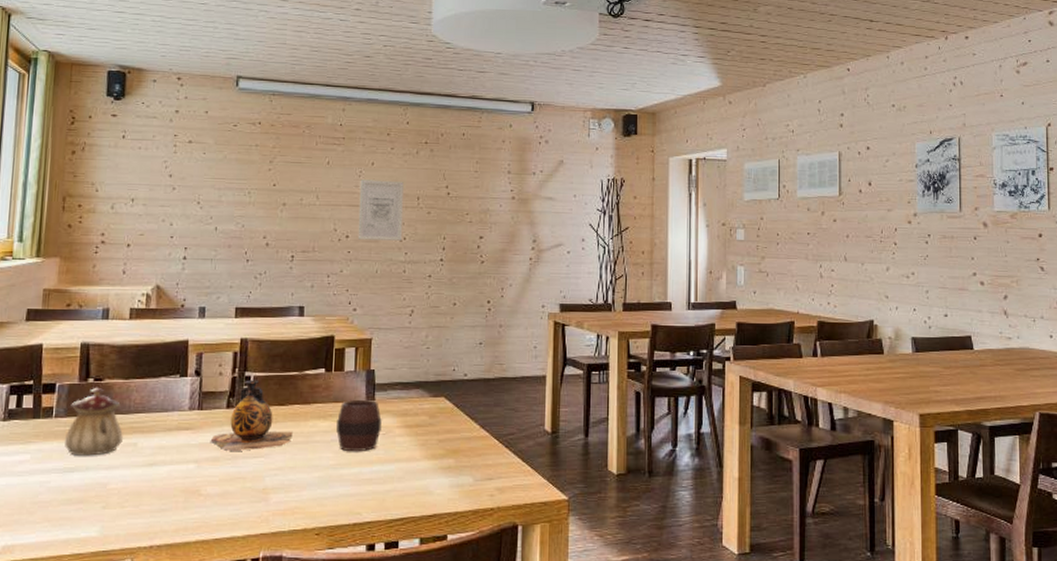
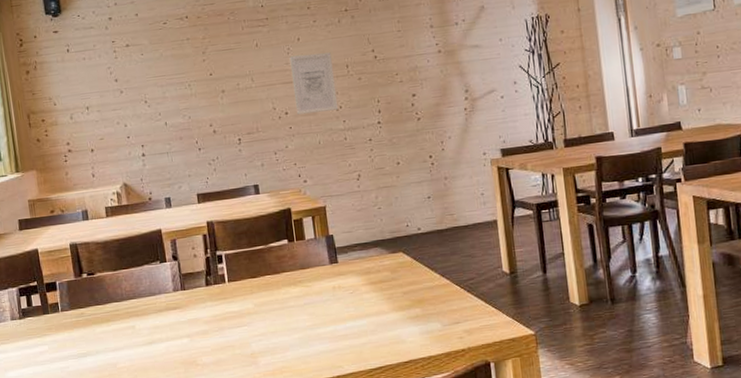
teapot: present [65,387,123,456] -> none [72,280,122,342]
vase: present [210,380,293,452] -> none [197,257,269,324]
cup: present [336,399,383,451] -> none [306,263,349,312]

